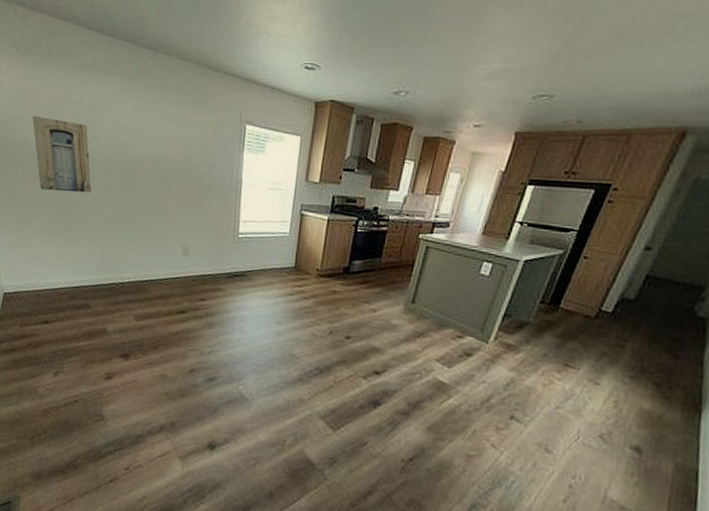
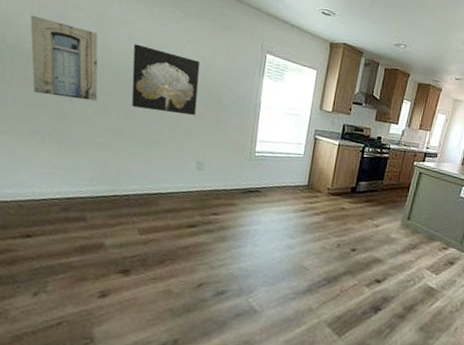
wall art: none [118,131,181,200] -> present [131,43,201,116]

